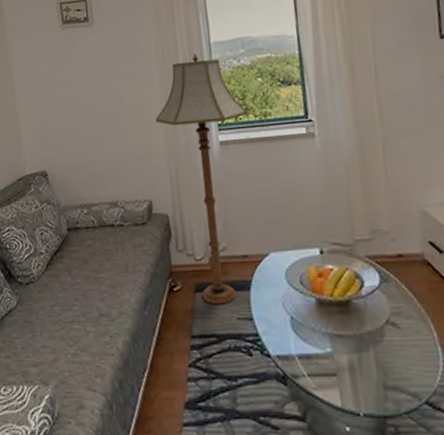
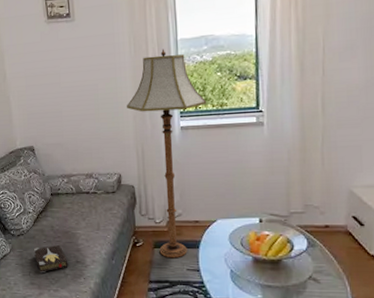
hardback book: none [47,293,90,333] -> present [34,244,68,274]

